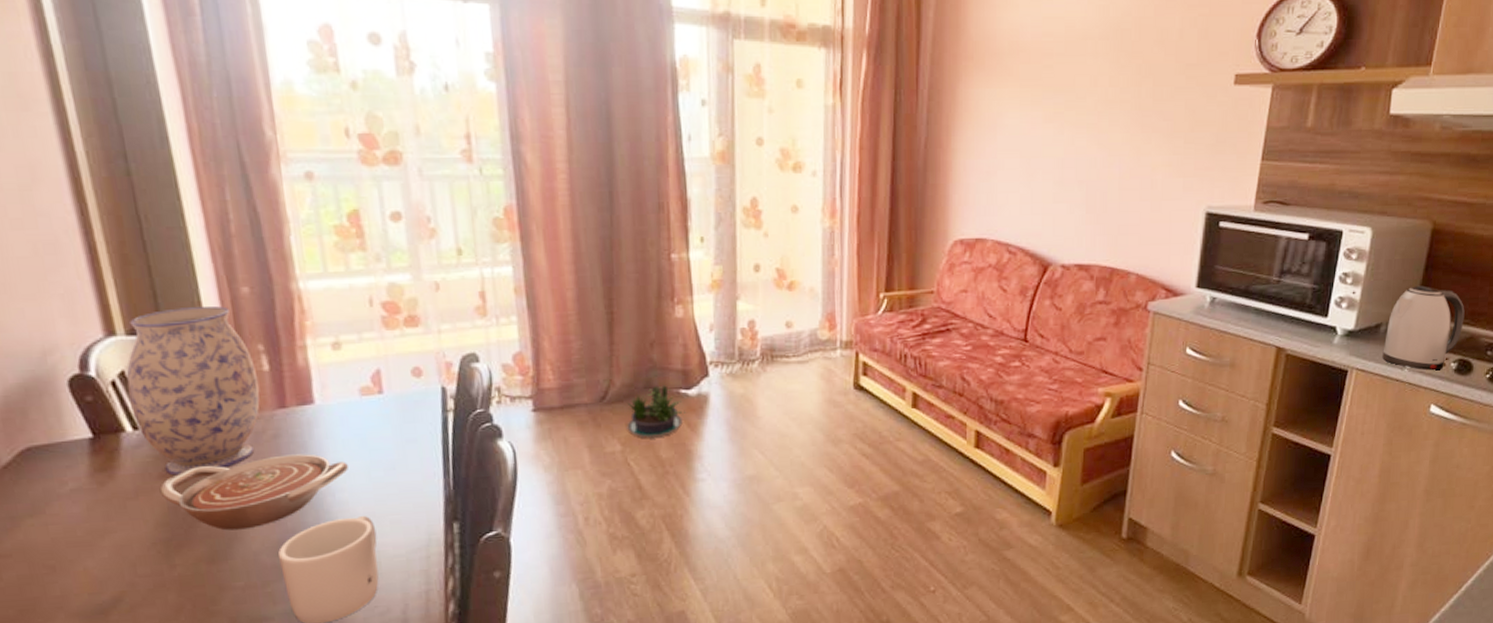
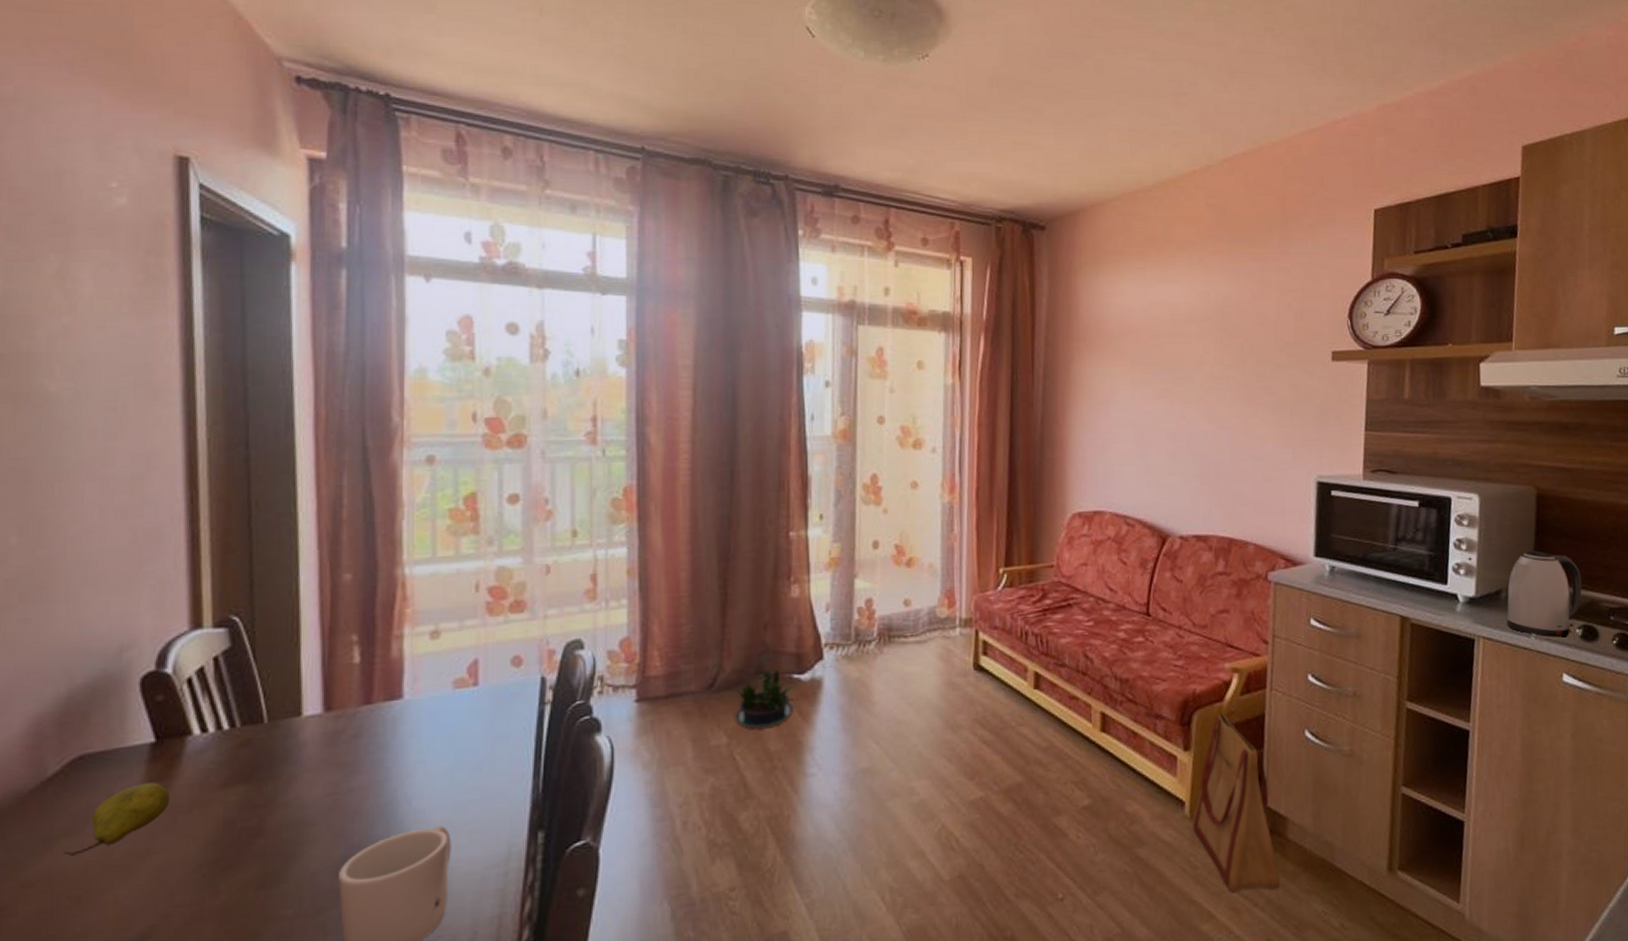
fruit: none [30,472,117,533] -> present [62,782,171,856]
vase: present [126,306,261,476] -> none [202,595,347,784]
bowl: present [159,454,348,531] -> none [217,755,430,848]
shopping bag: none [1057,433,1136,590] -> present [1192,712,1280,893]

